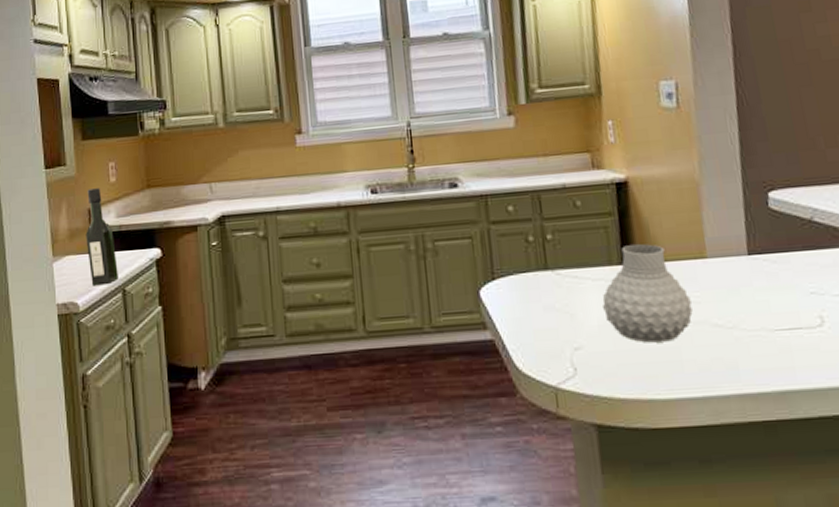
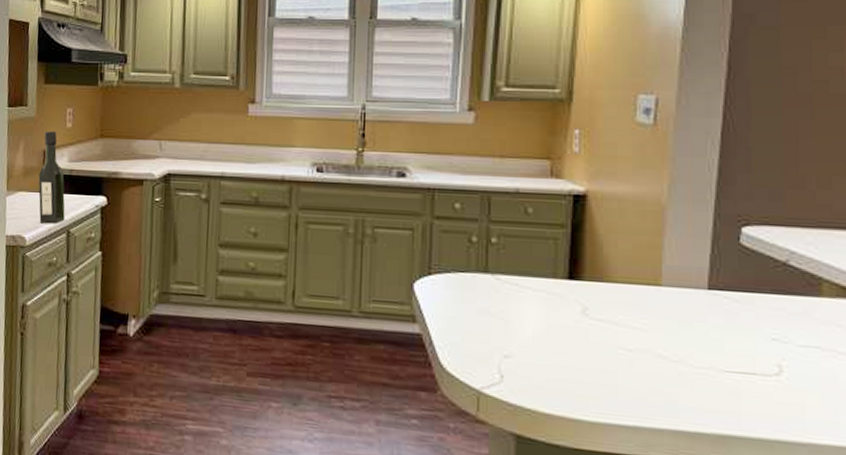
vase: present [602,244,693,343] -> none [541,260,637,365]

